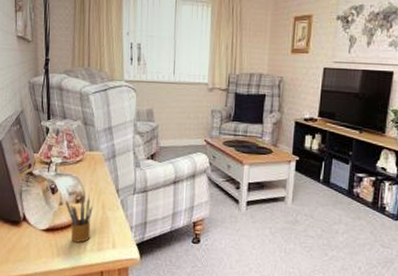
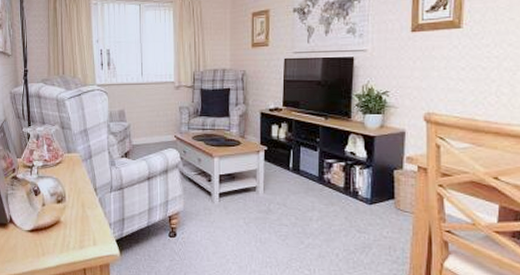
pencil box: present [66,194,93,243] -> none [48,194,73,241]

